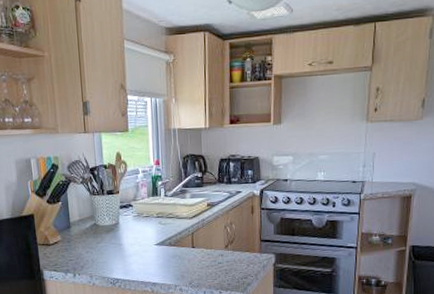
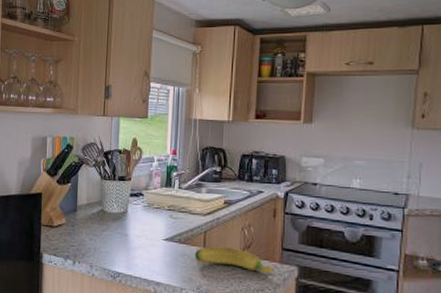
banana: none [184,244,255,263] -> present [194,246,274,273]

